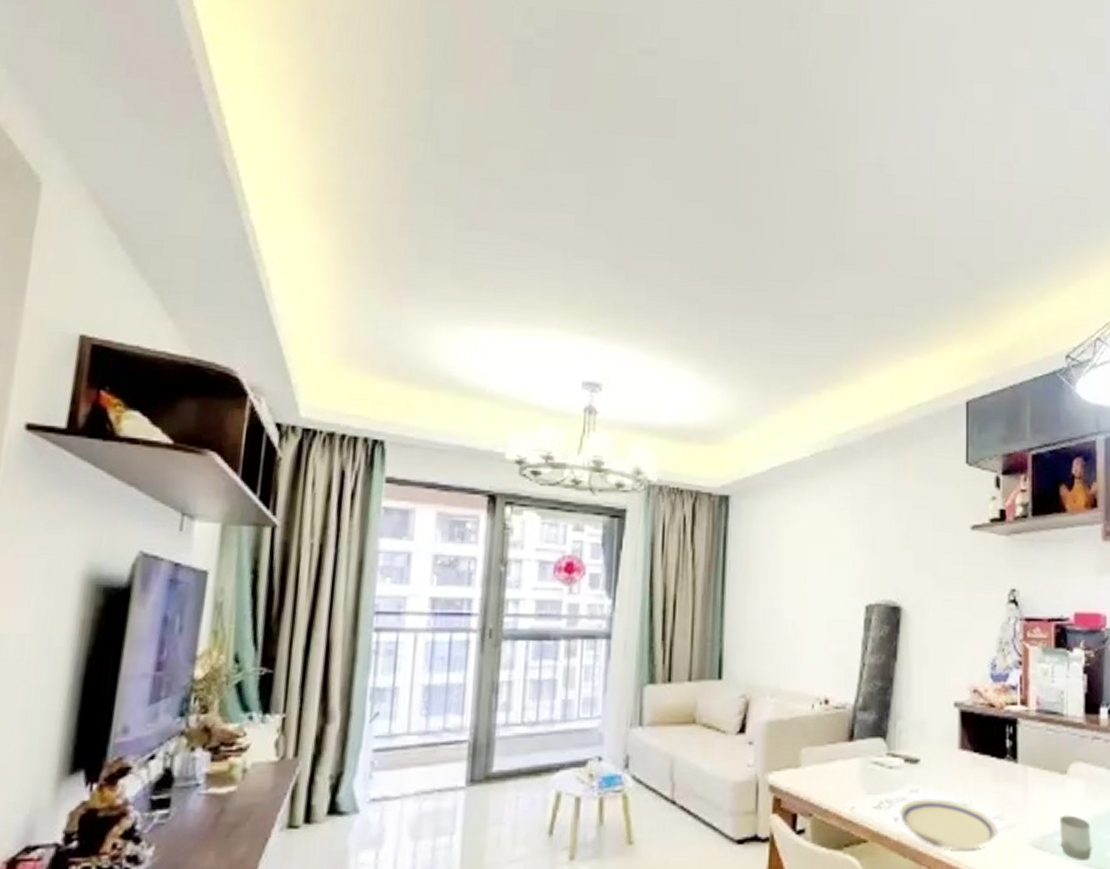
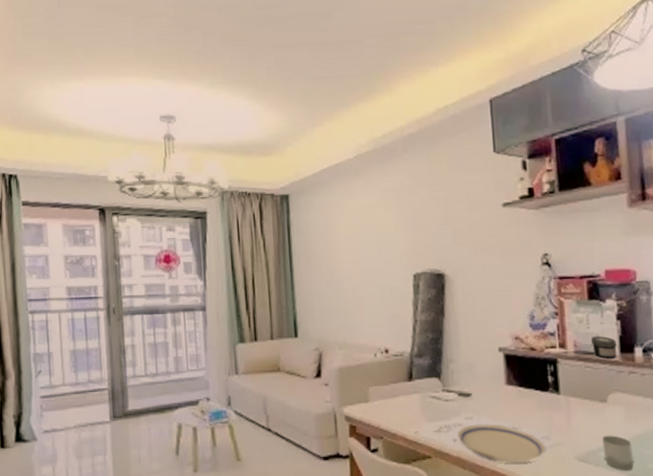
jar: none [1054,693,1081,720] -> present [591,336,617,358]

